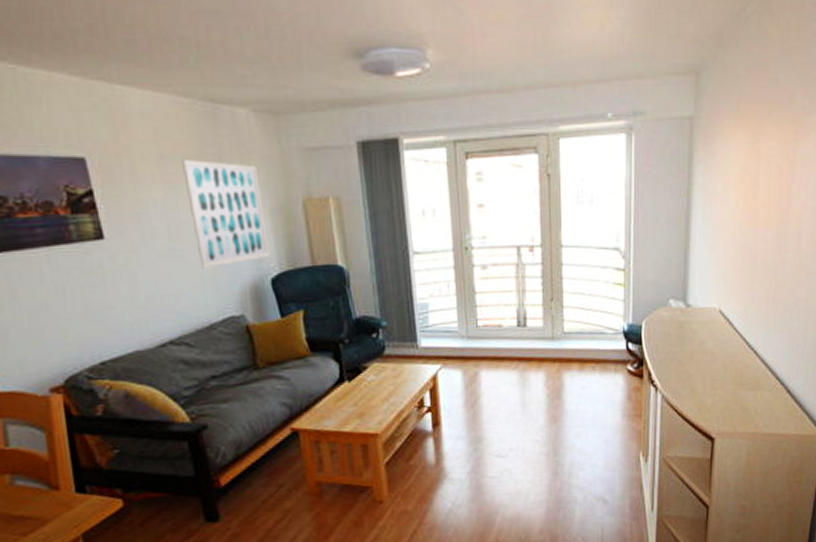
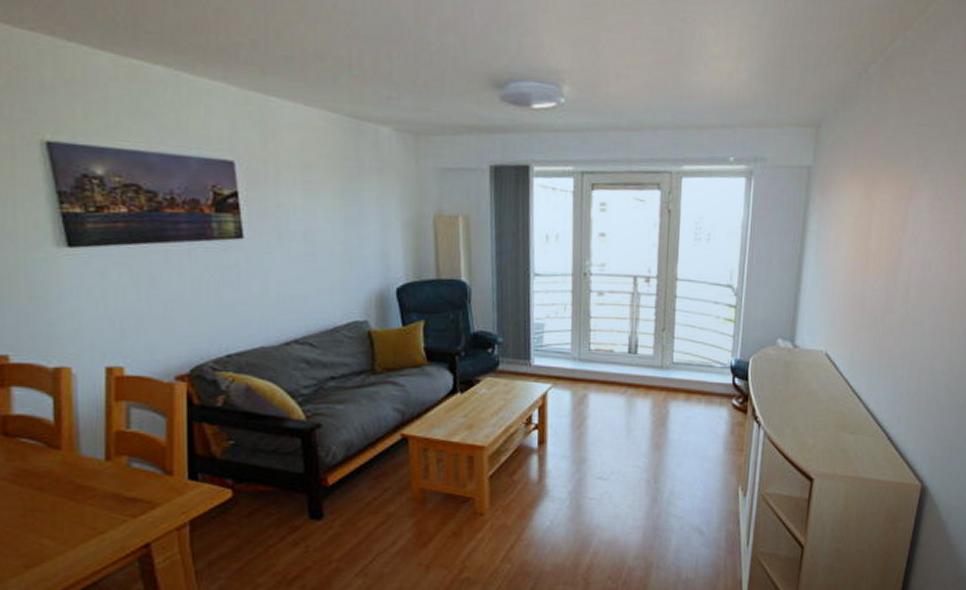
wall art: present [182,160,270,268] -> none [324,170,397,274]

